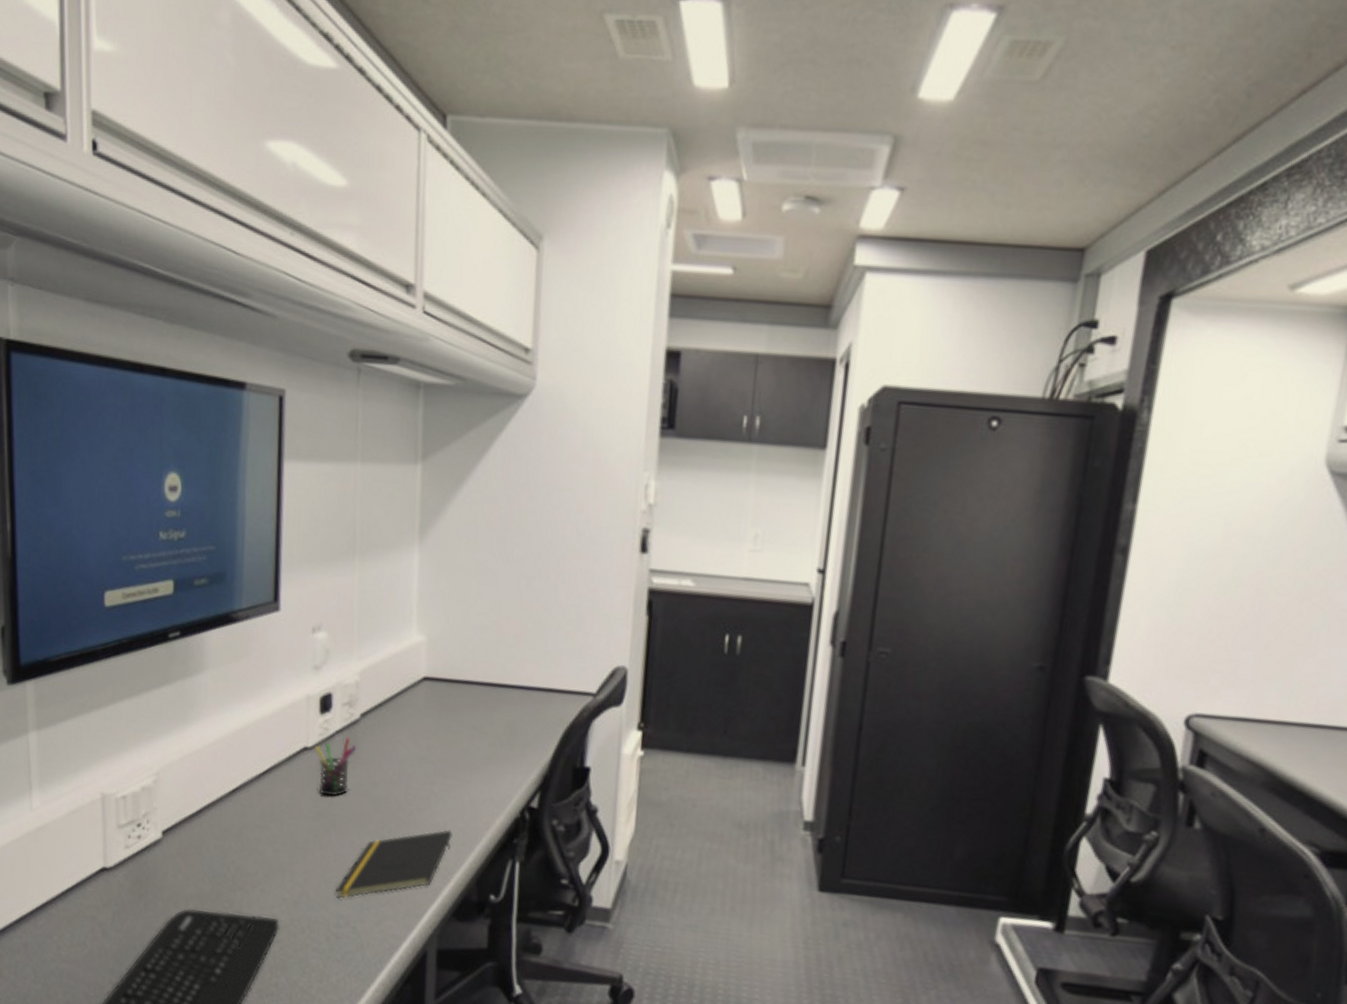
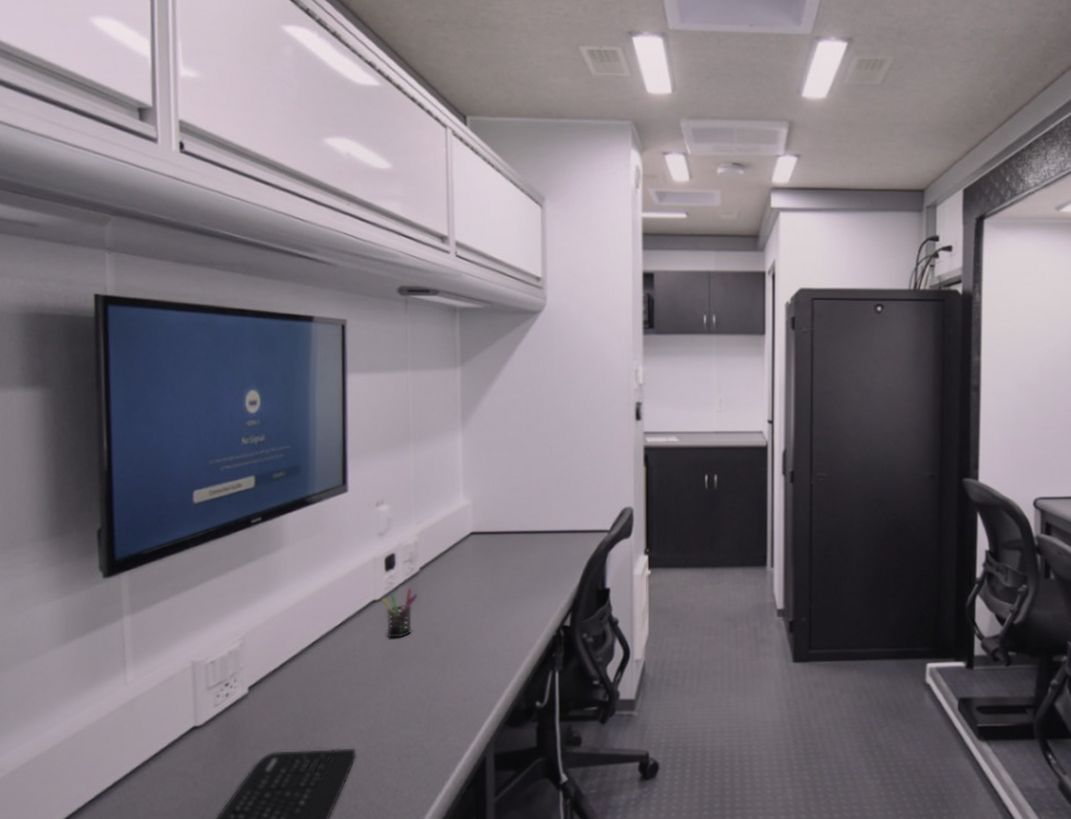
notepad: present [335,829,453,899] -> none [404,653,502,723]

